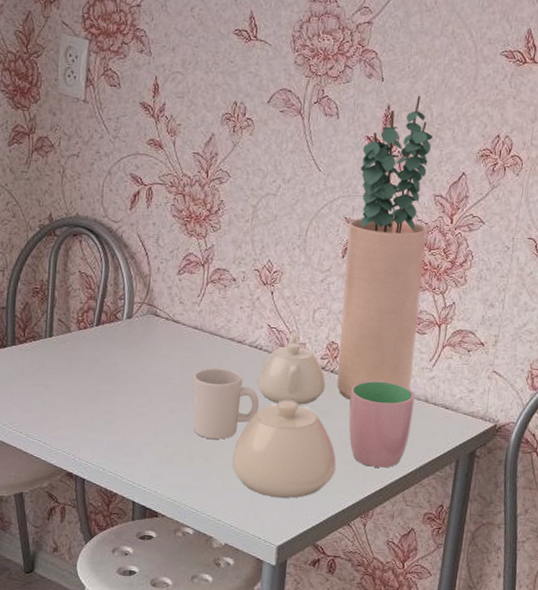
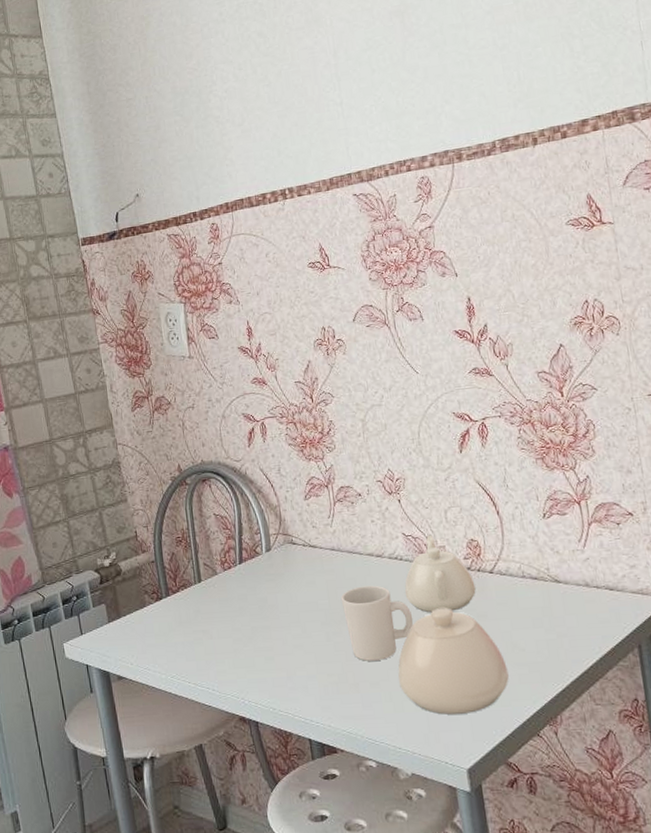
vase: present [337,96,433,400] -> none [454,282,567,597]
cup: present [348,380,415,468] -> none [502,571,579,667]

